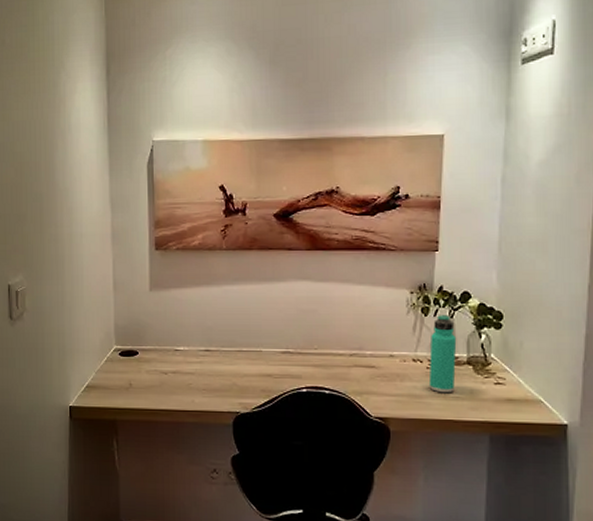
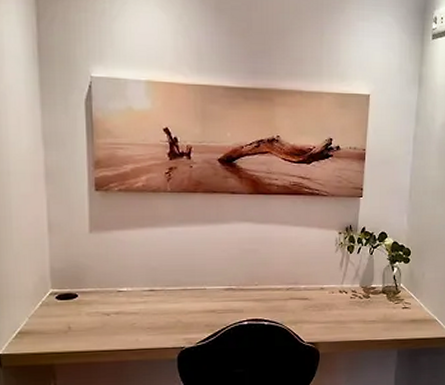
thermos bottle: present [428,314,457,393] -> none [352,251,375,318]

